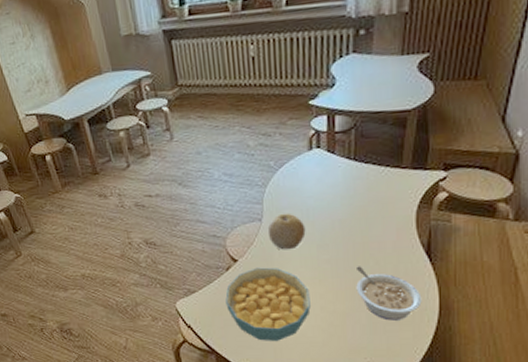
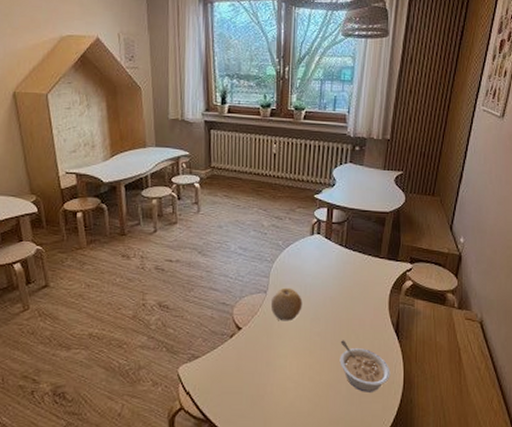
cereal bowl: present [225,267,311,341] -> none [226,336,301,410]

